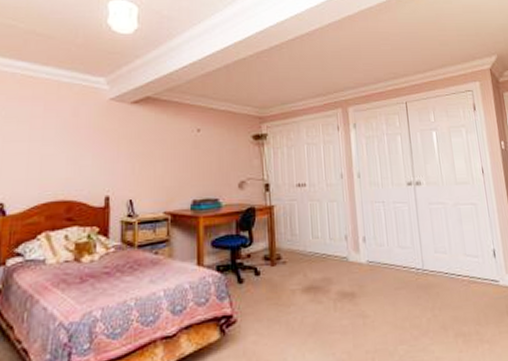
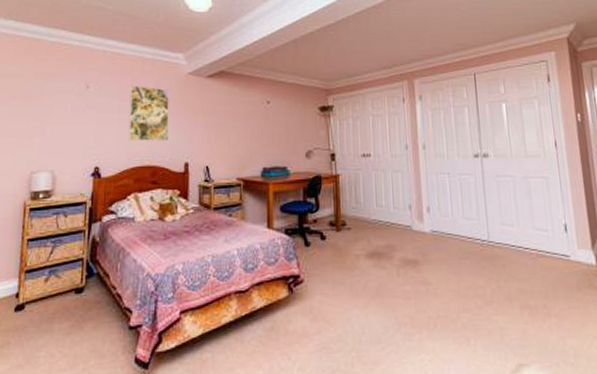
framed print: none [39,111,89,174] -> present [128,85,169,142]

